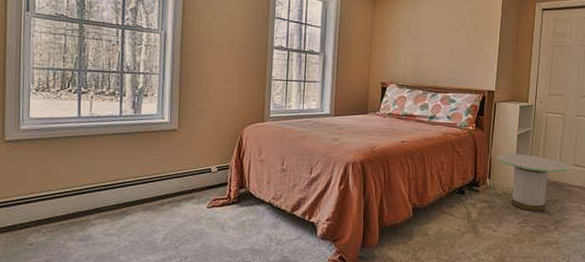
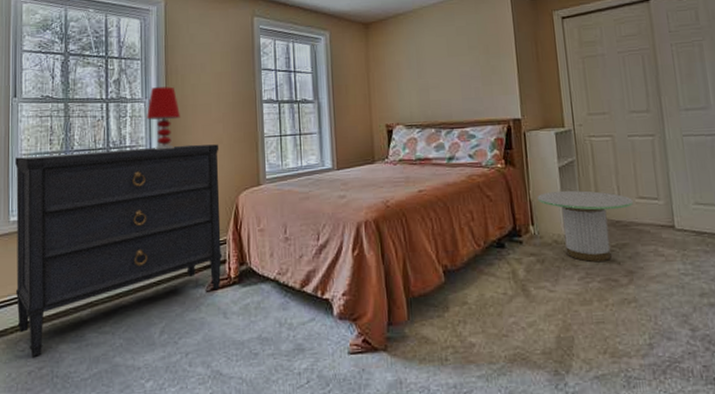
dresser: none [25,70,229,251] -> present [15,144,223,358]
table lamp: none [162,21,194,80] -> present [147,86,180,149]

